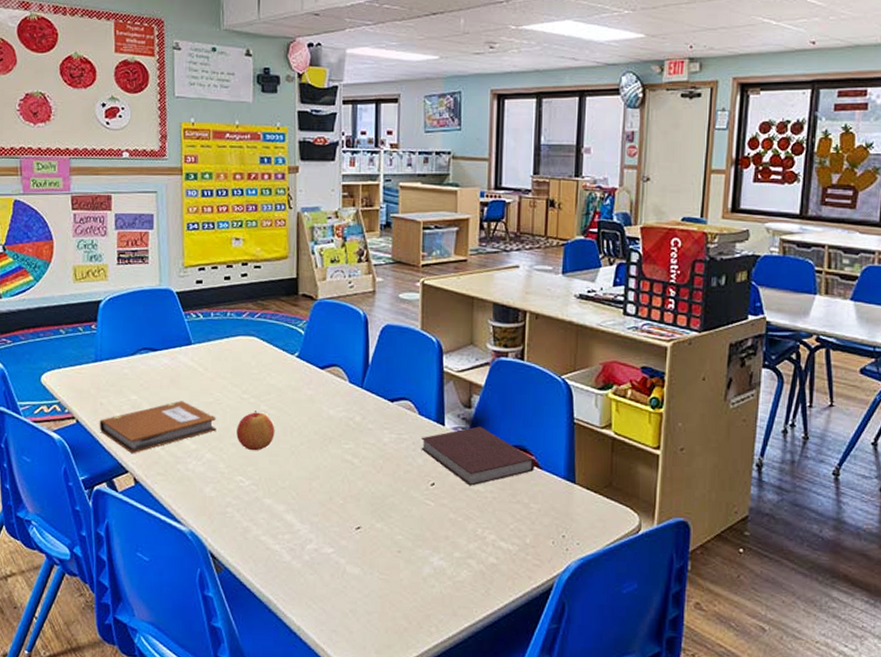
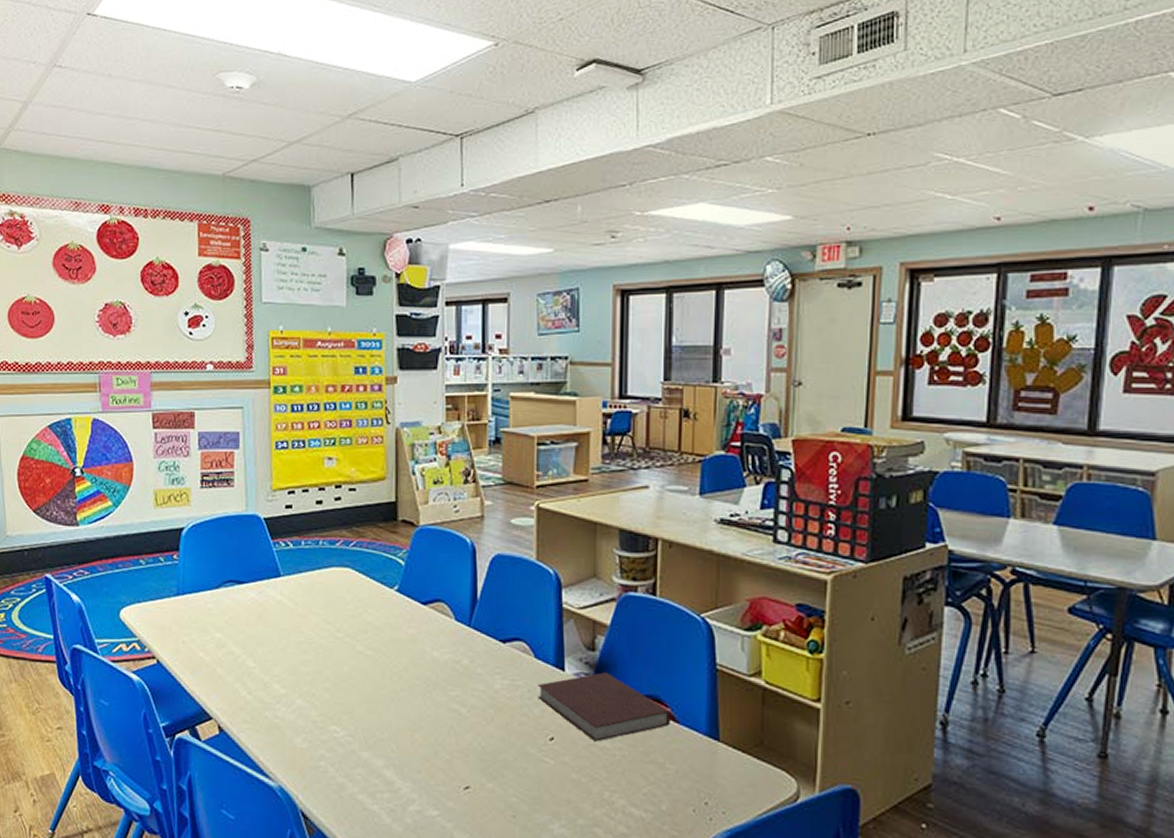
notebook: present [99,401,217,454] -> none [181,639,308,699]
apple: present [236,411,275,451] -> none [330,651,373,698]

